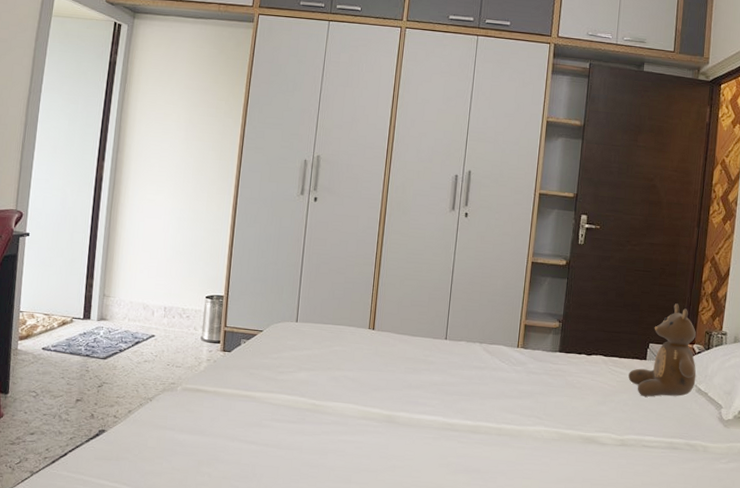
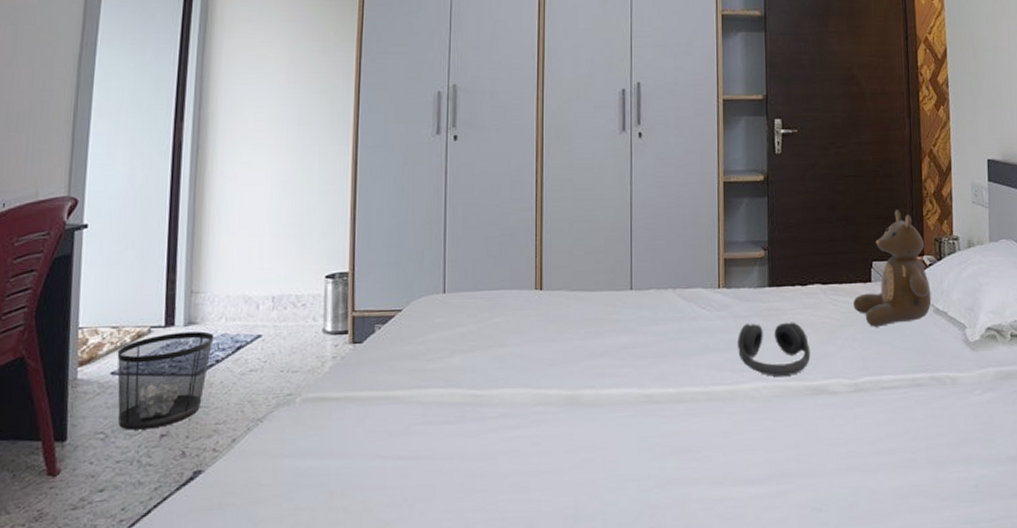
waste bin: none [46,324,119,394] -> present [117,331,214,430]
headphones: none [527,378,588,425] -> present [737,322,811,376]

